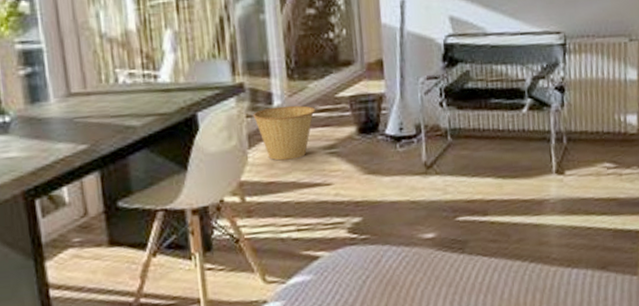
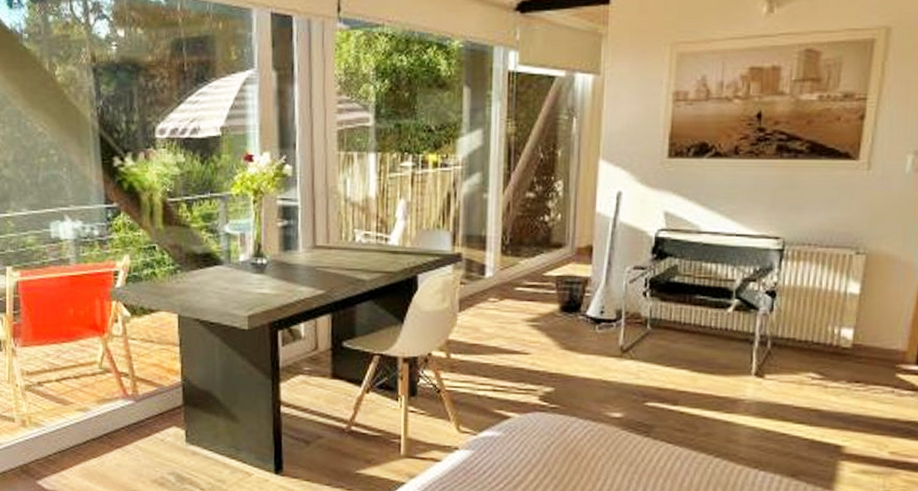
basket: present [253,105,316,161] -> none [466,278,524,327]

